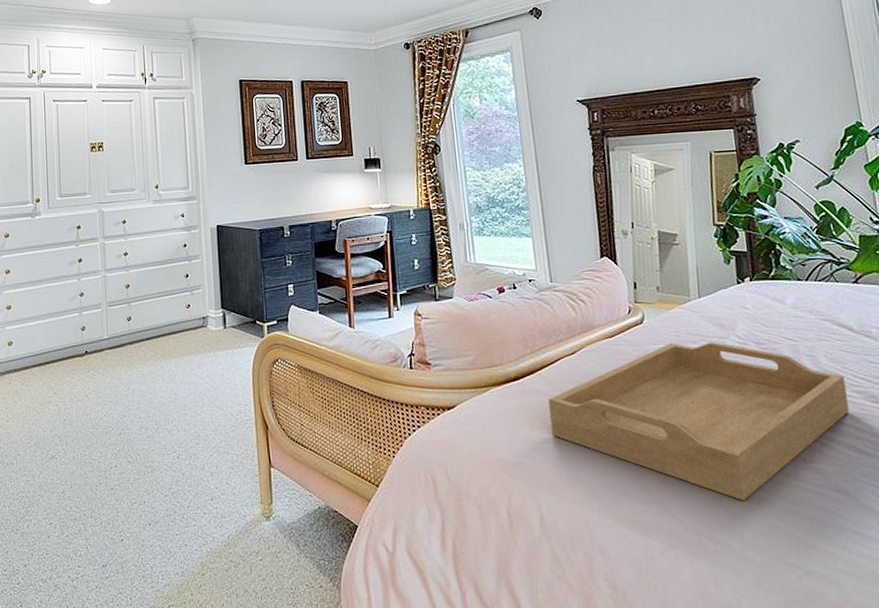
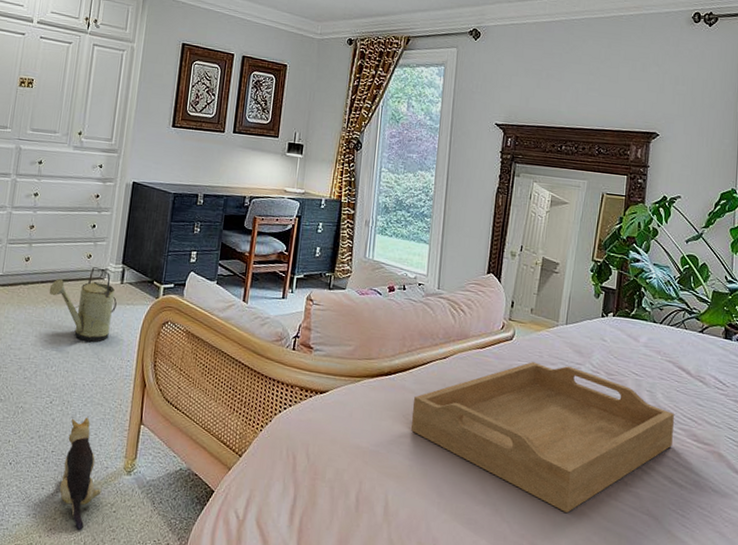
watering can: none [155,316,224,391] -> present [49,267,117,342]
plush toy: none [201,468,244,583] -> present [59,417,102,530]

